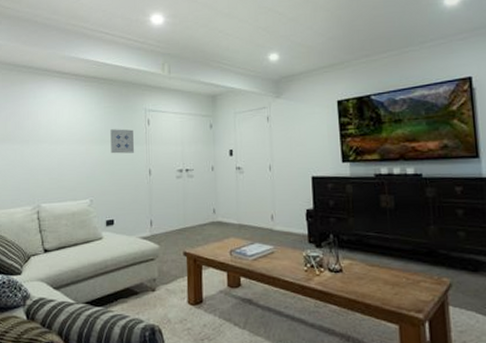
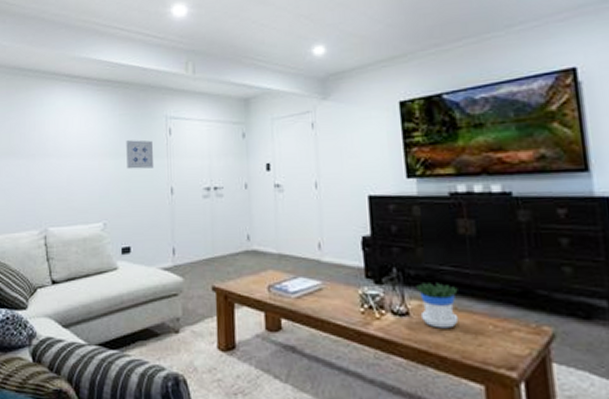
flowerpot: none [348,246,380,282] -> present [416,283,459,329]

